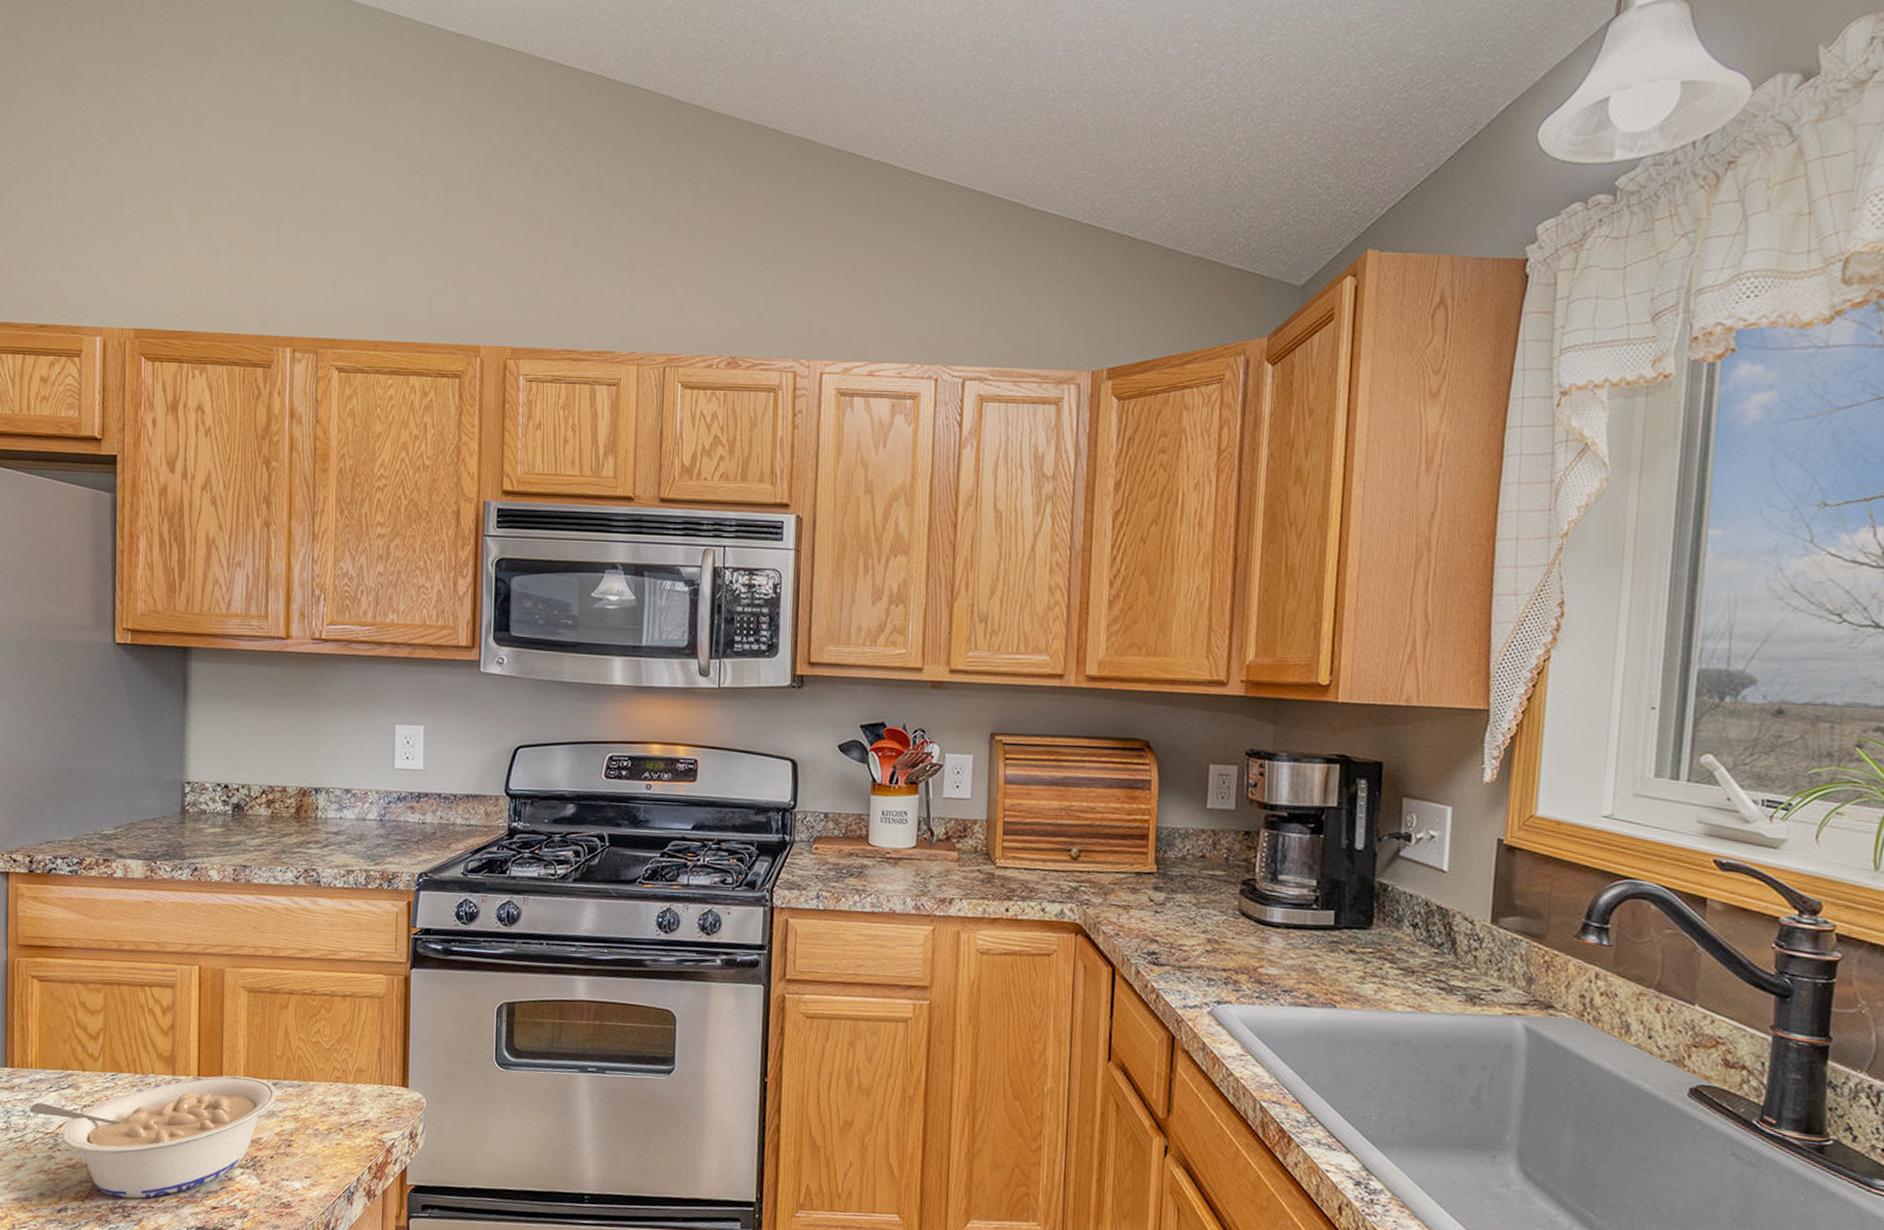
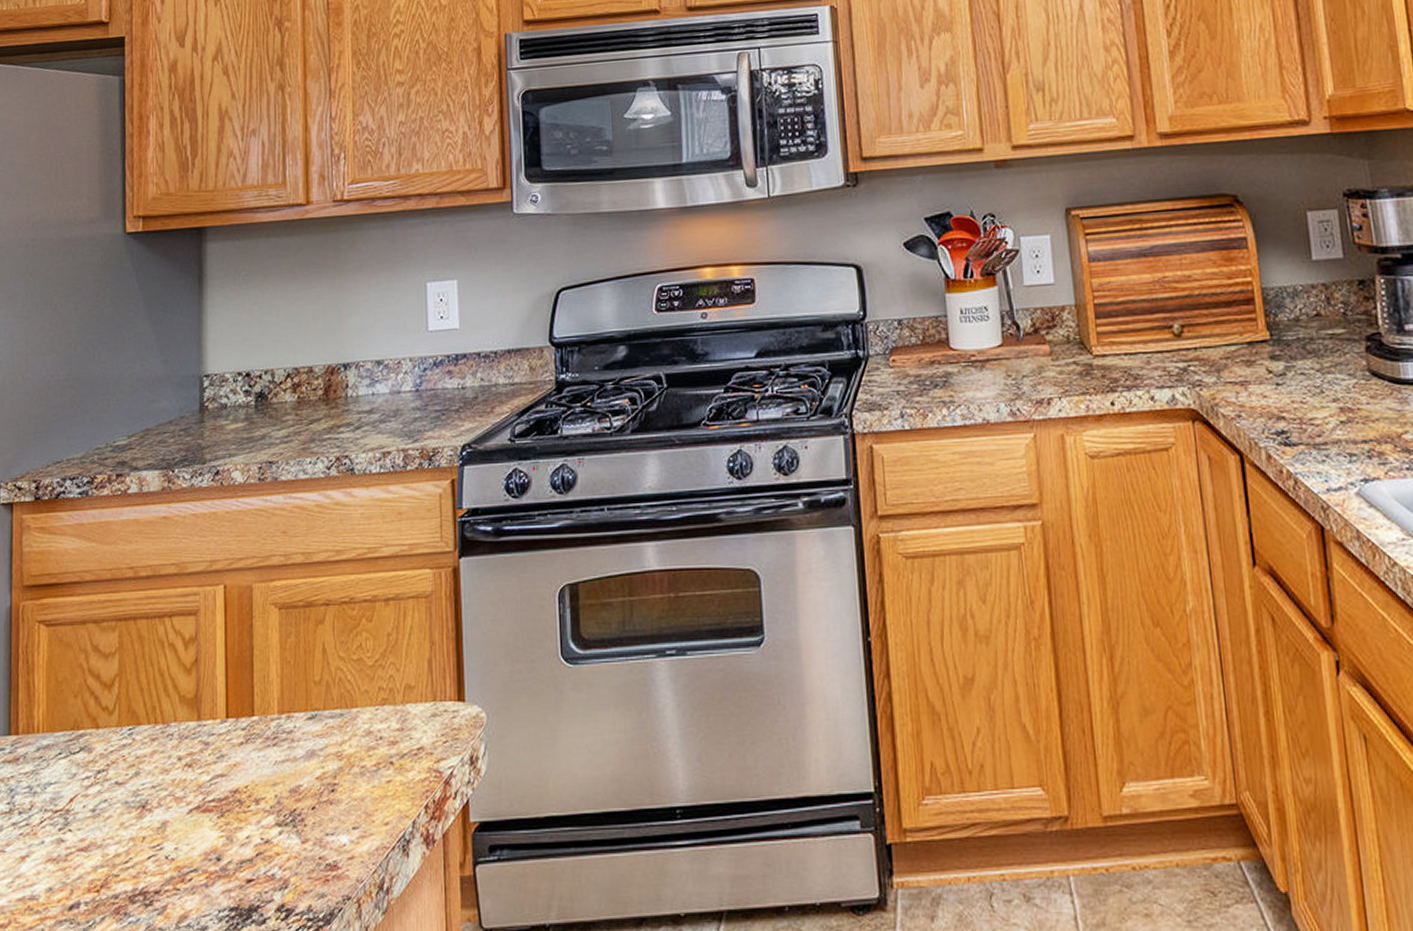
legume: present [29,1075,277,1199] -> none [36,711,317,882]

